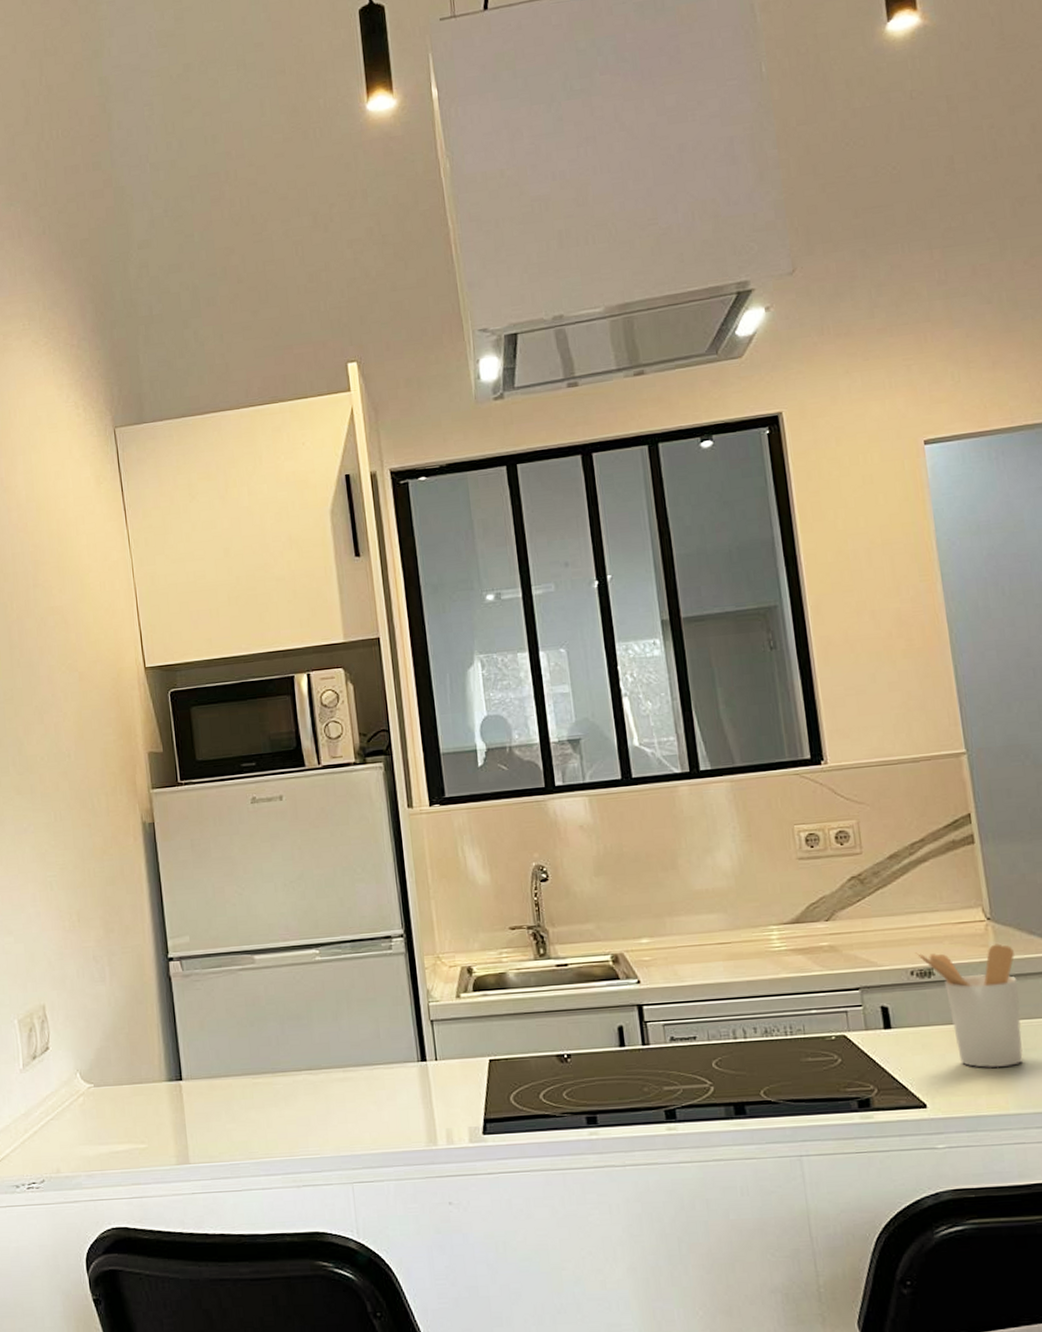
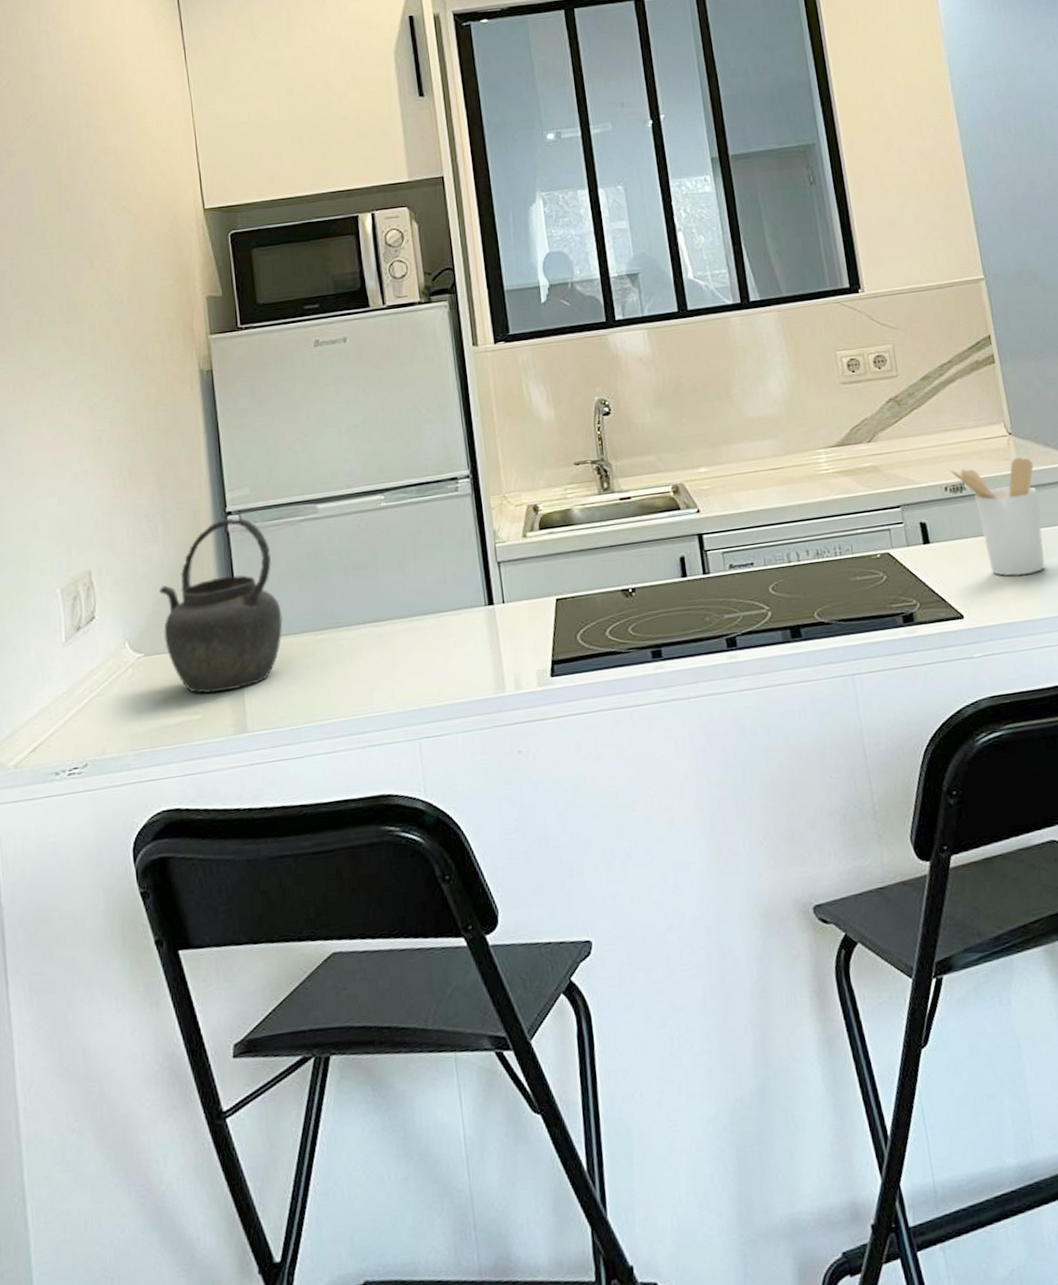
kettle: none [107,964,222,1126] -> present [159,518,283,695]

